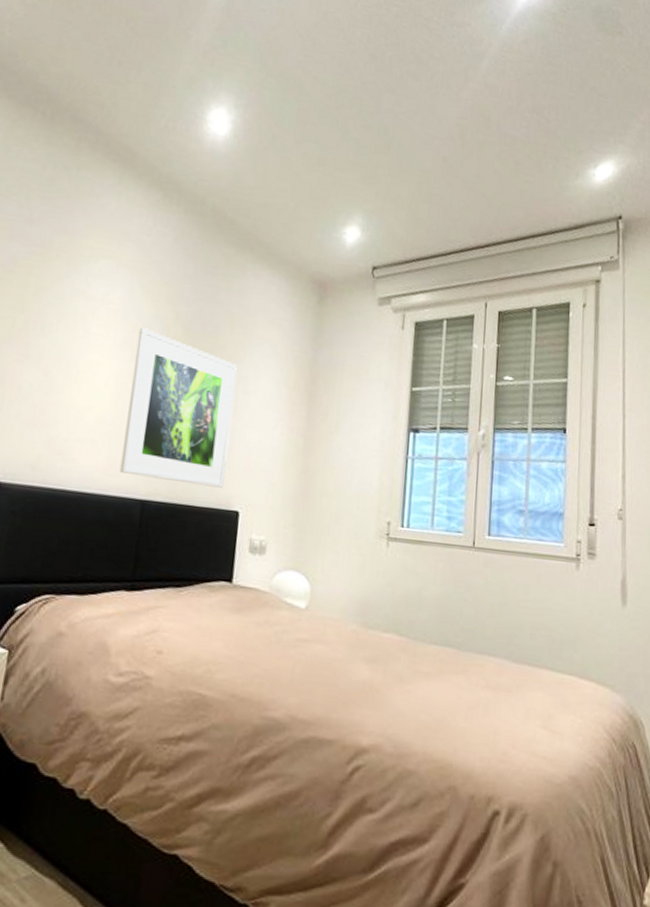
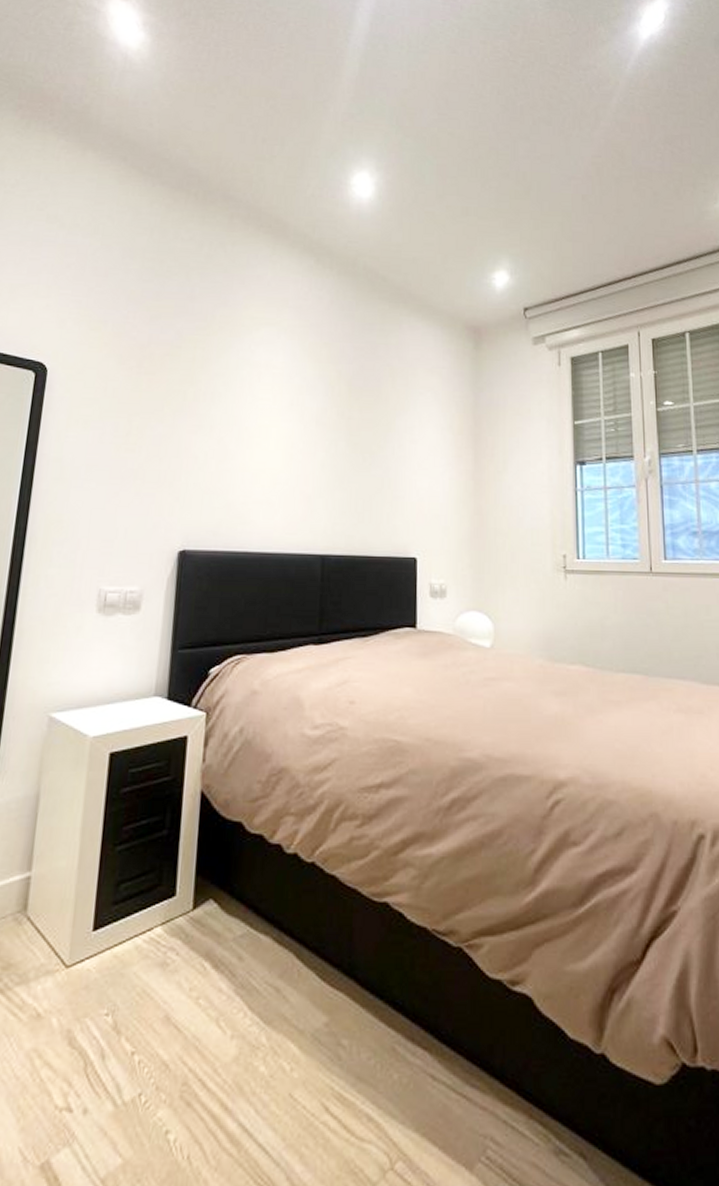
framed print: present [119,327,237,488] -> none [297,389,402,536]

